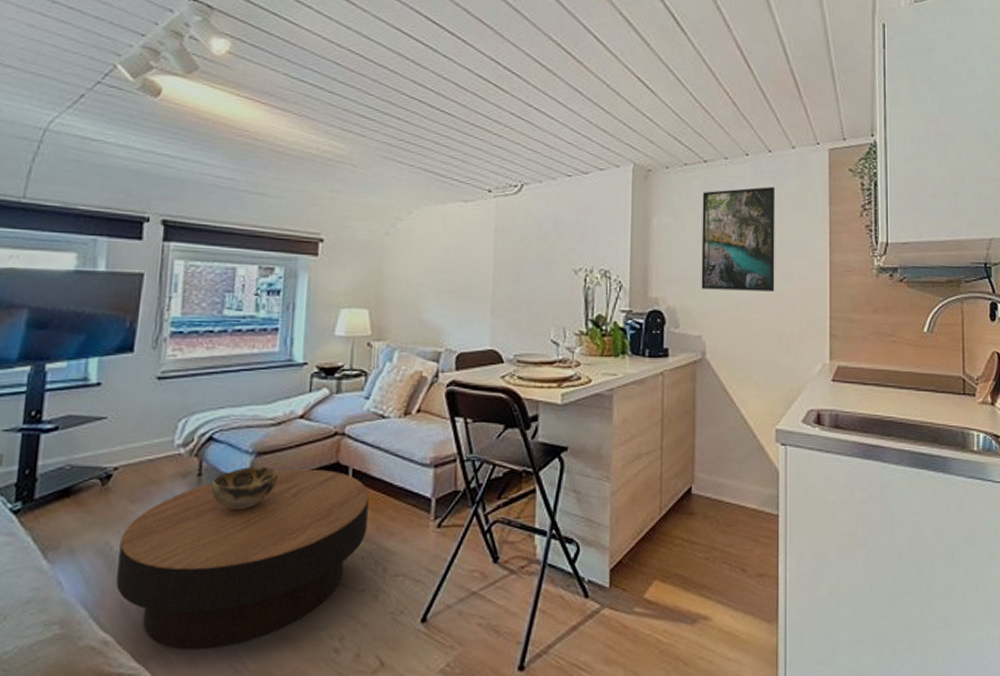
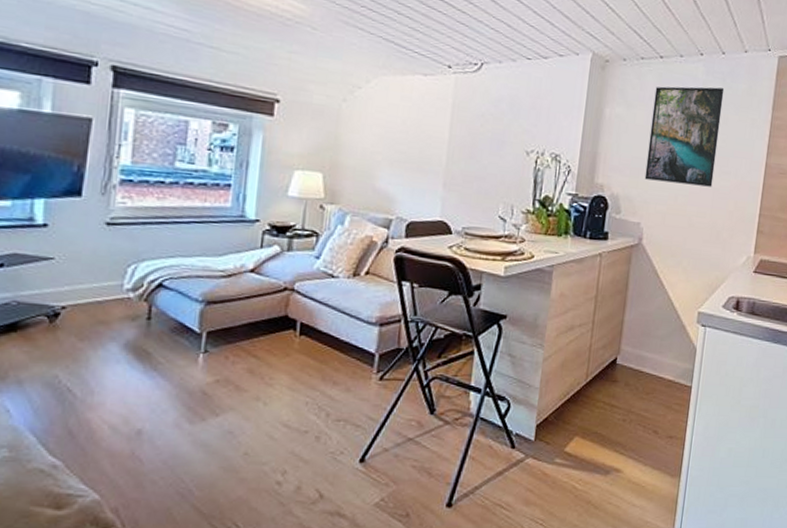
coffee table: present [115,469,369,650] -> none [64,318,316,477]
decorative bowl: present [210,467,279,509] -> none [159,314,228,353]

